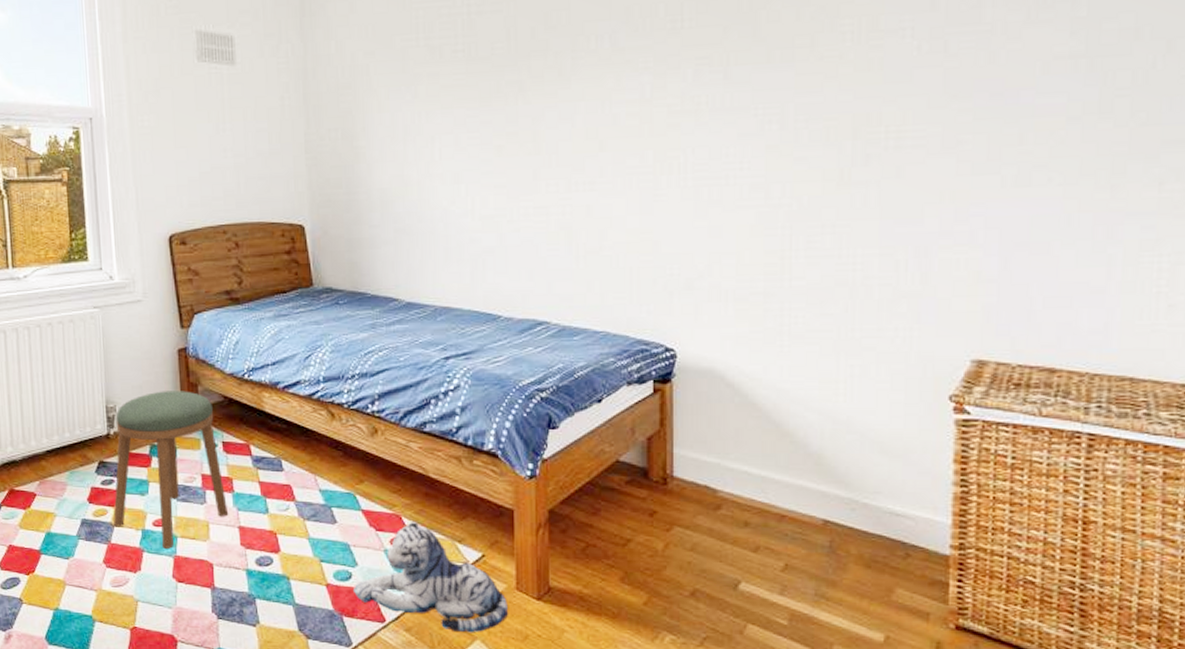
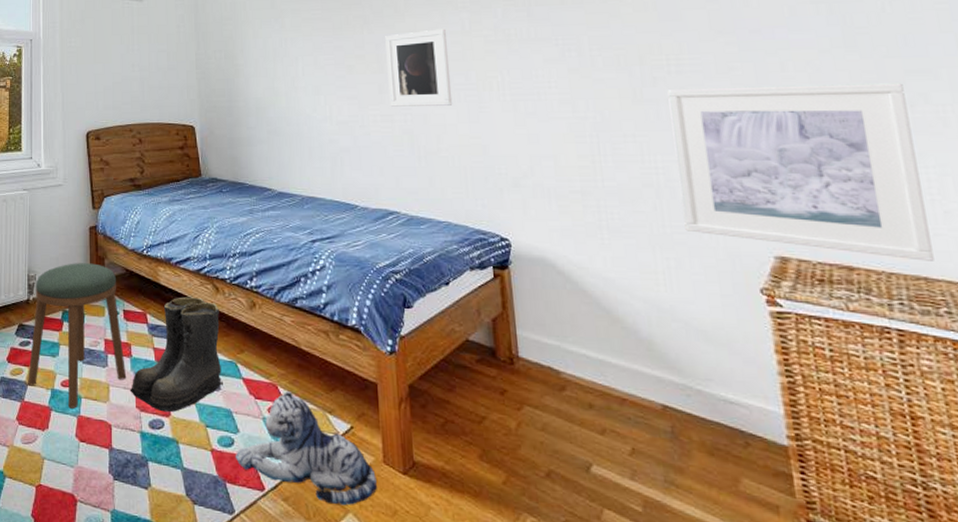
boots: none [232,425,340,549] -> present [129,297,223,413]
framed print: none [545,96,622,197] -> present [385,28,453,107]
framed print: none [877,156,1156,360] -> present [667,83,934,261]

